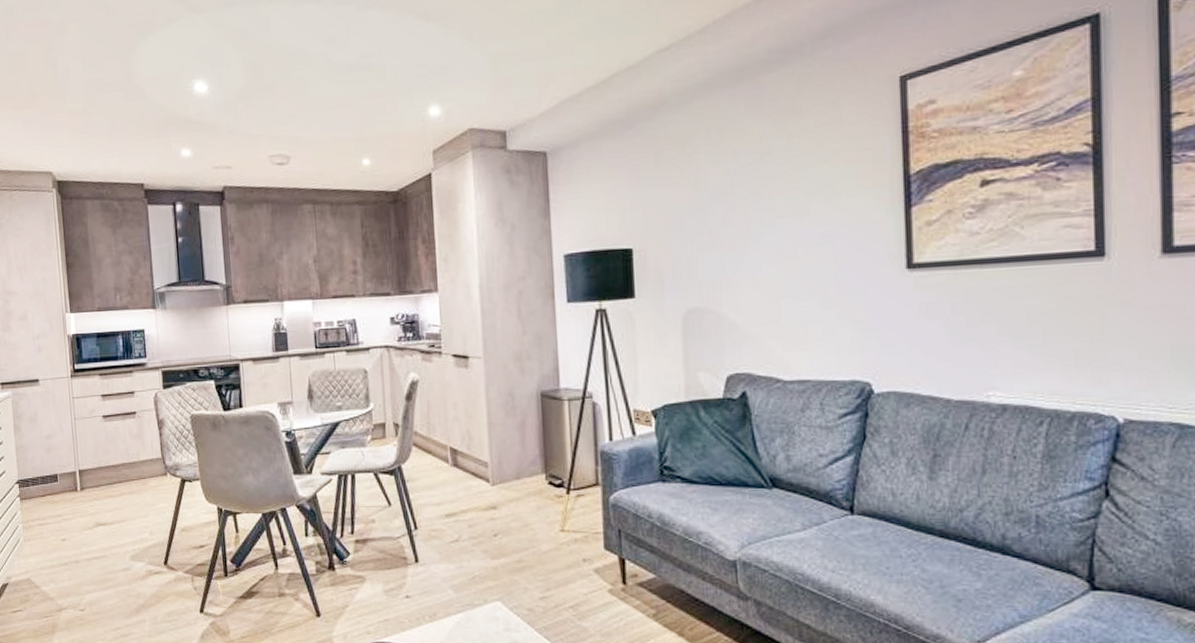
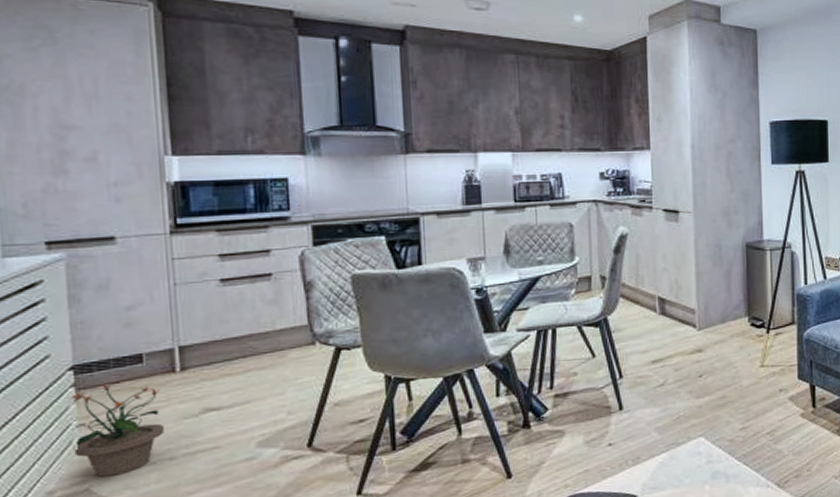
potted plant: none [18,497,72,570] -> present [71,384,164,477]

